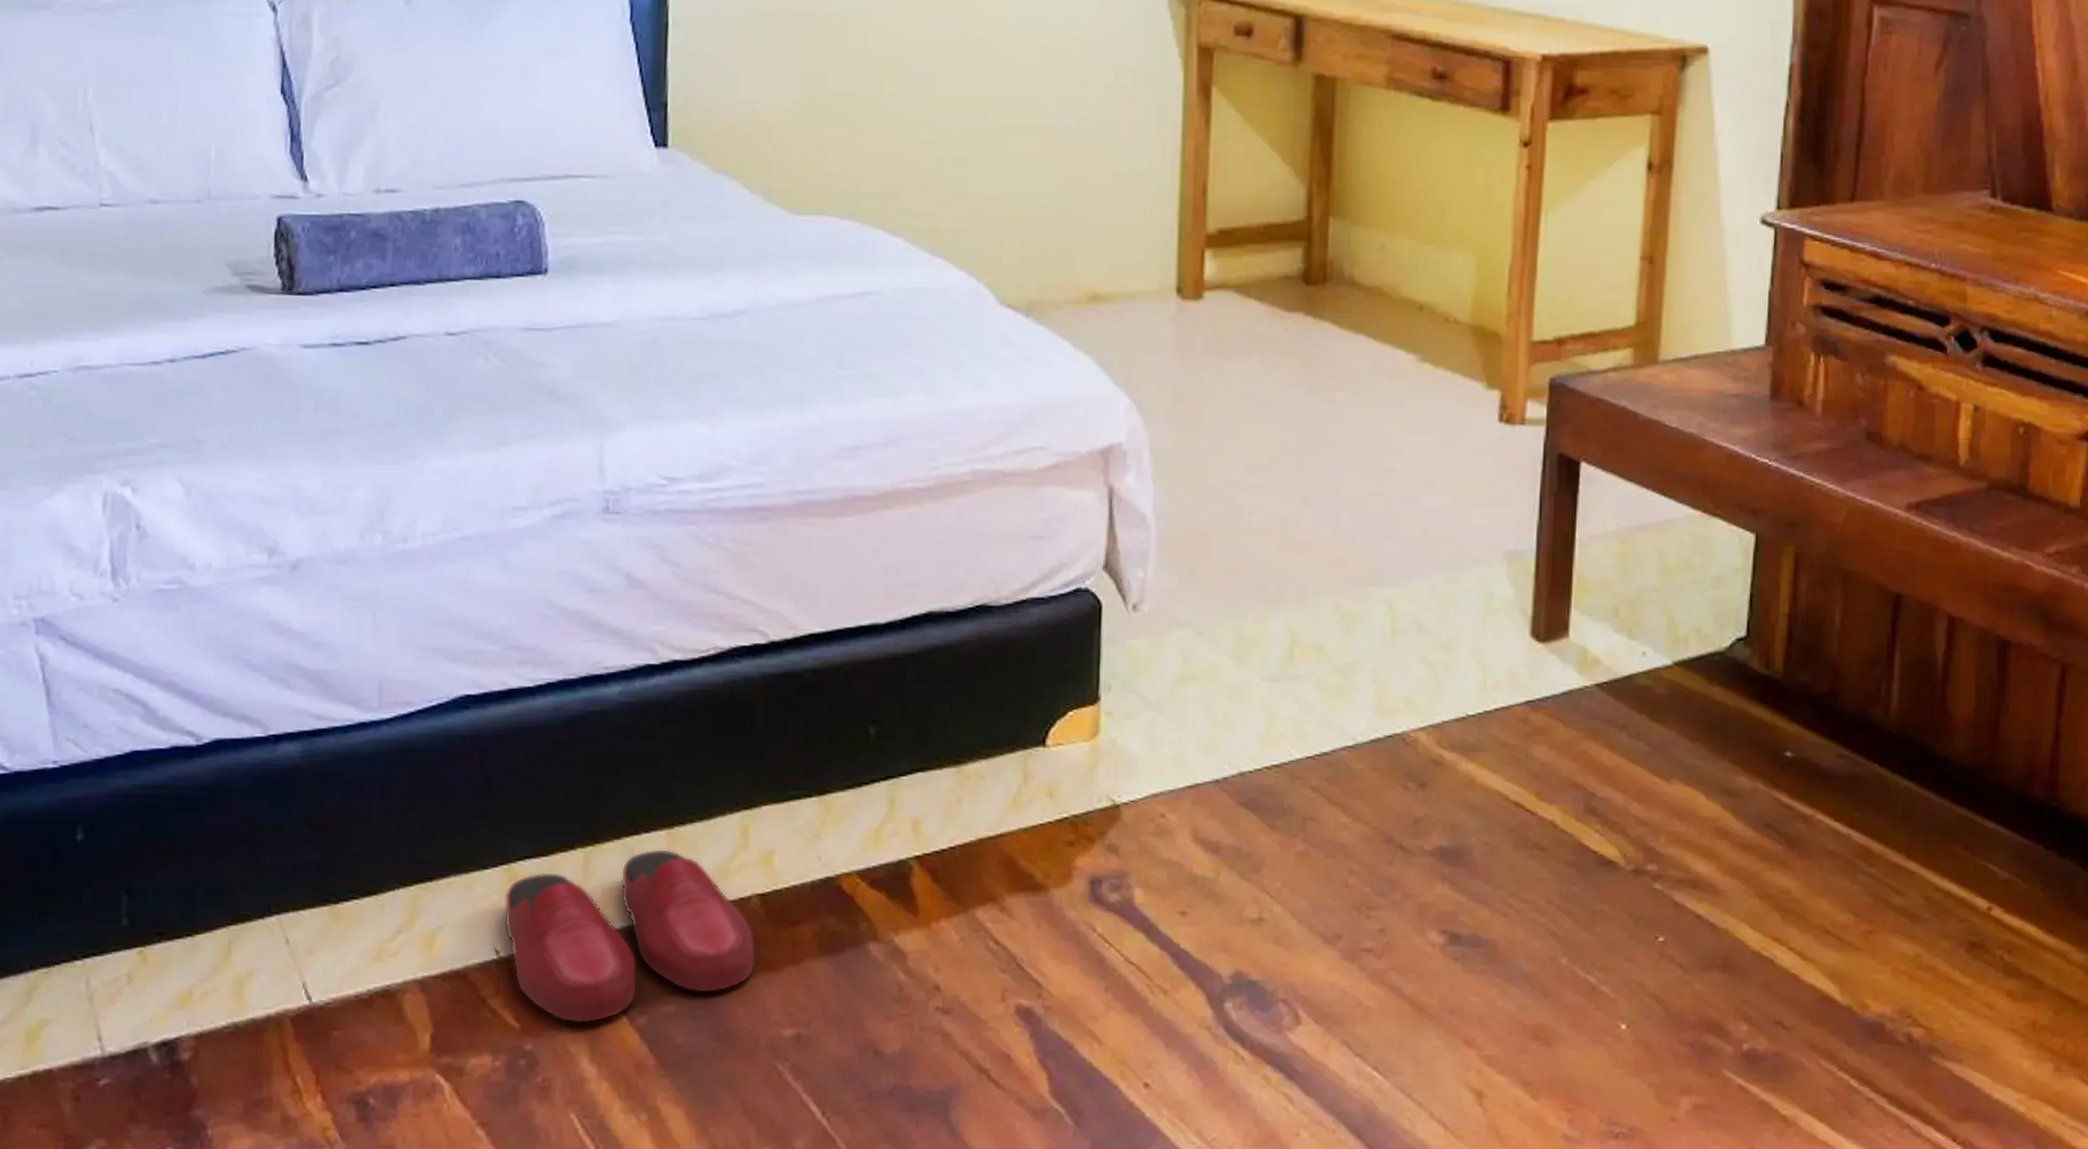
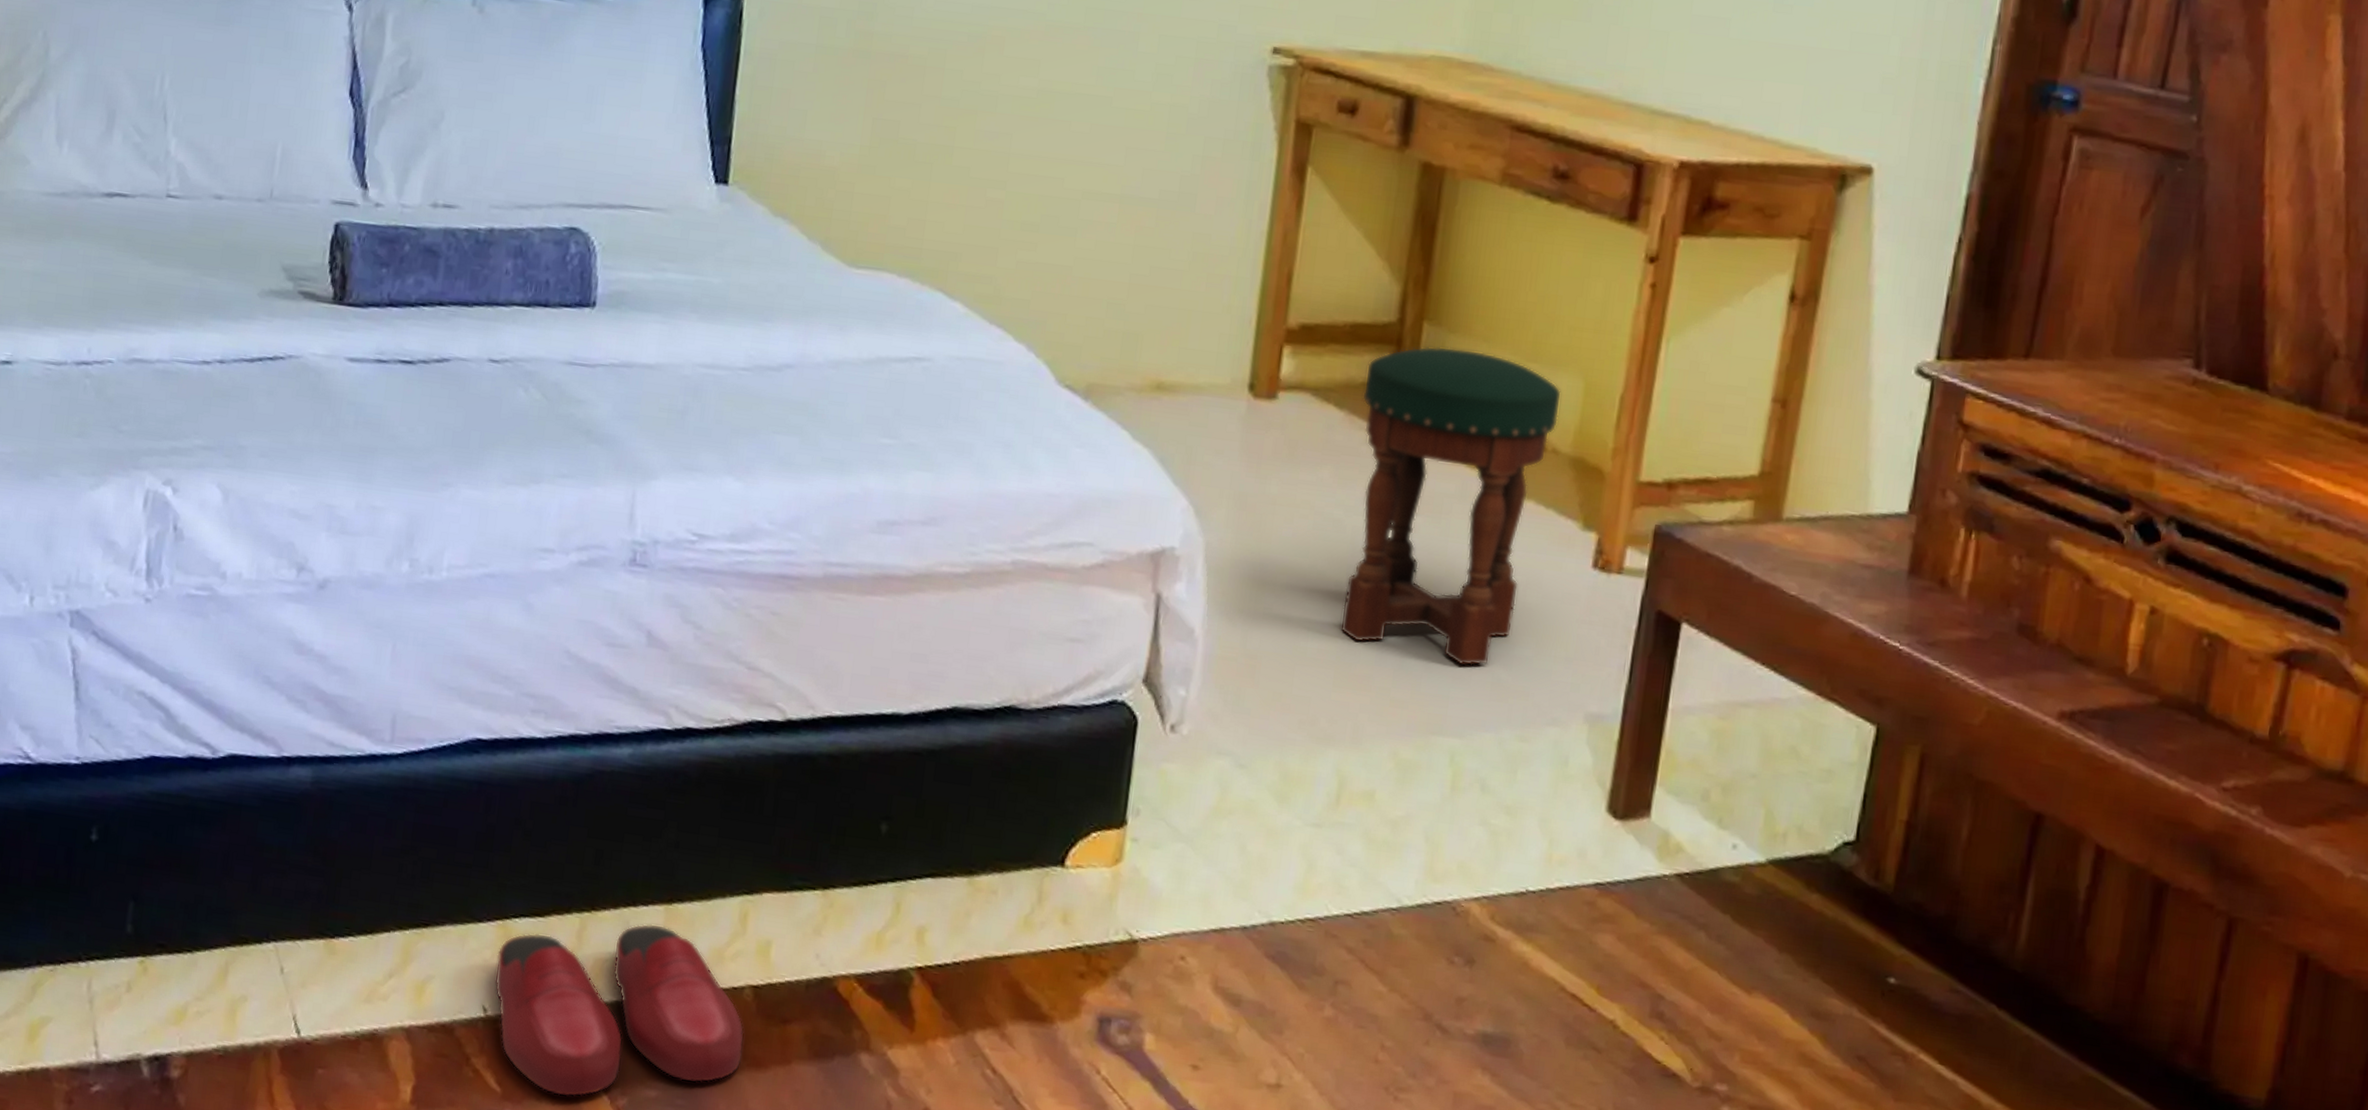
stool: none [1278,237,1458,521] -> present [1339,346,1562,666]

